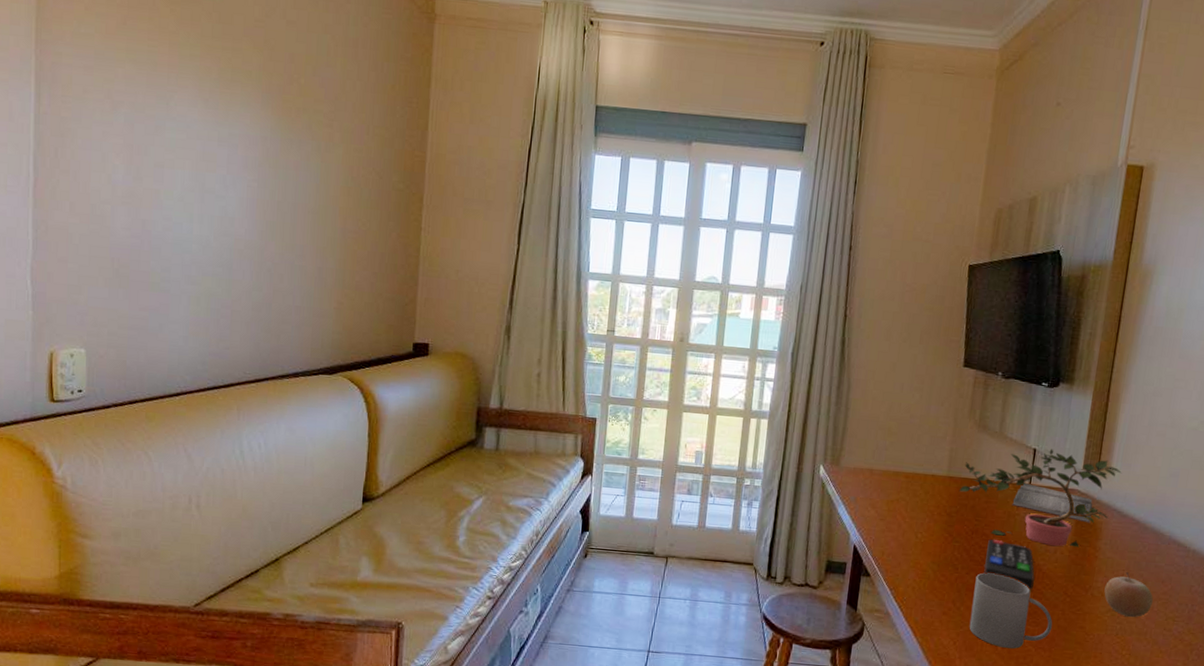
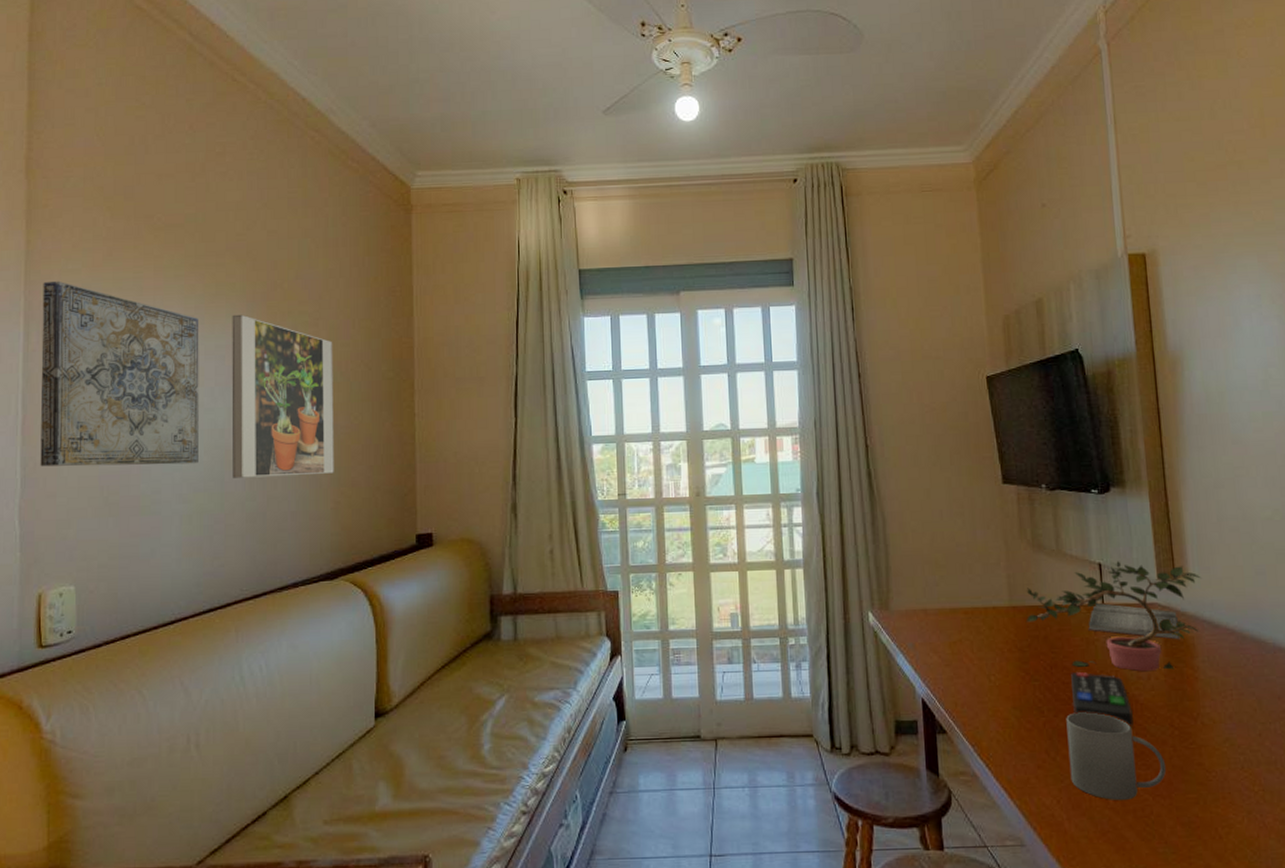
wall art: none [52,42,213,248] -> present [40,280,199,467]
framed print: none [241,104,347,275] -> present [232,314,334,478]
fruit: present [1104,572,1153,618] -> none [1215,692,1274,746]

